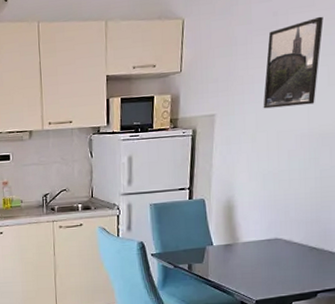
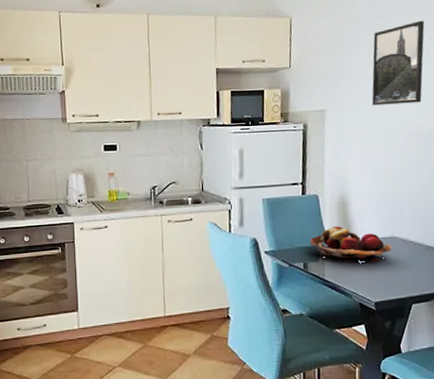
fruit basket: none [194,229,275,264] -> present [309,226,392,263]

